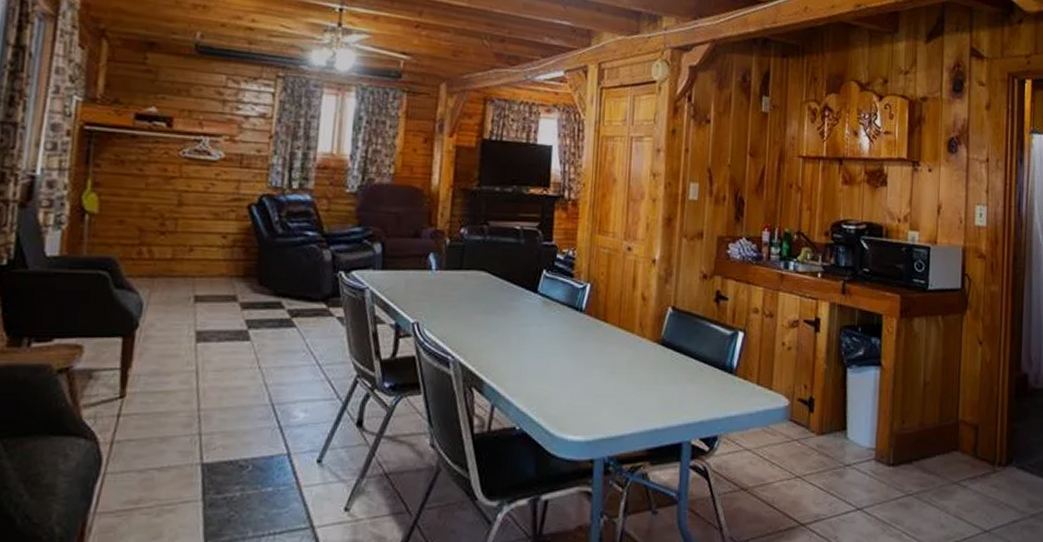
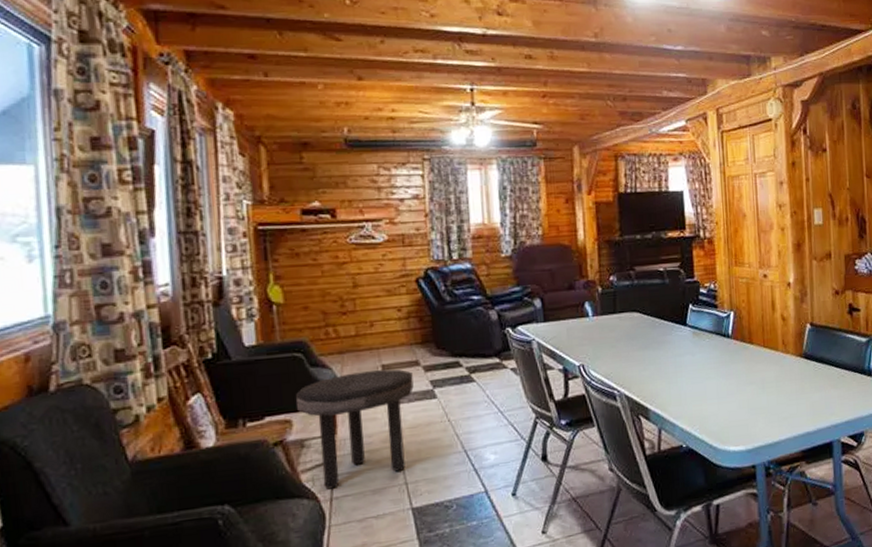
side table: none [92,300,228,430] -> present [296,369,414,490]

